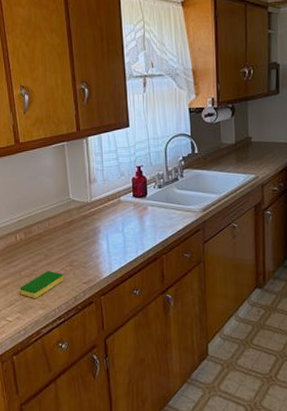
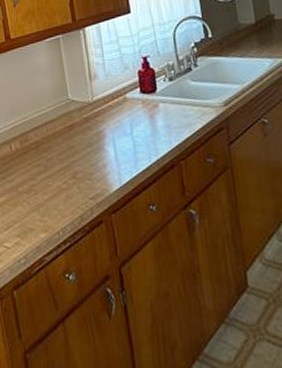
dish sponge: present [20,271,63,298] -> none [17,185,67,219]

